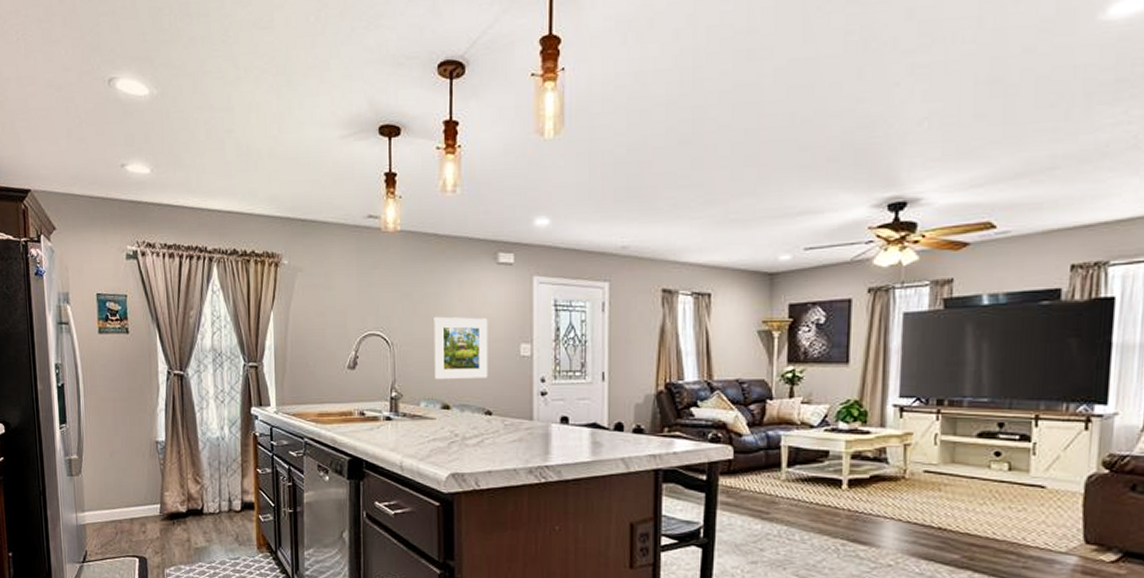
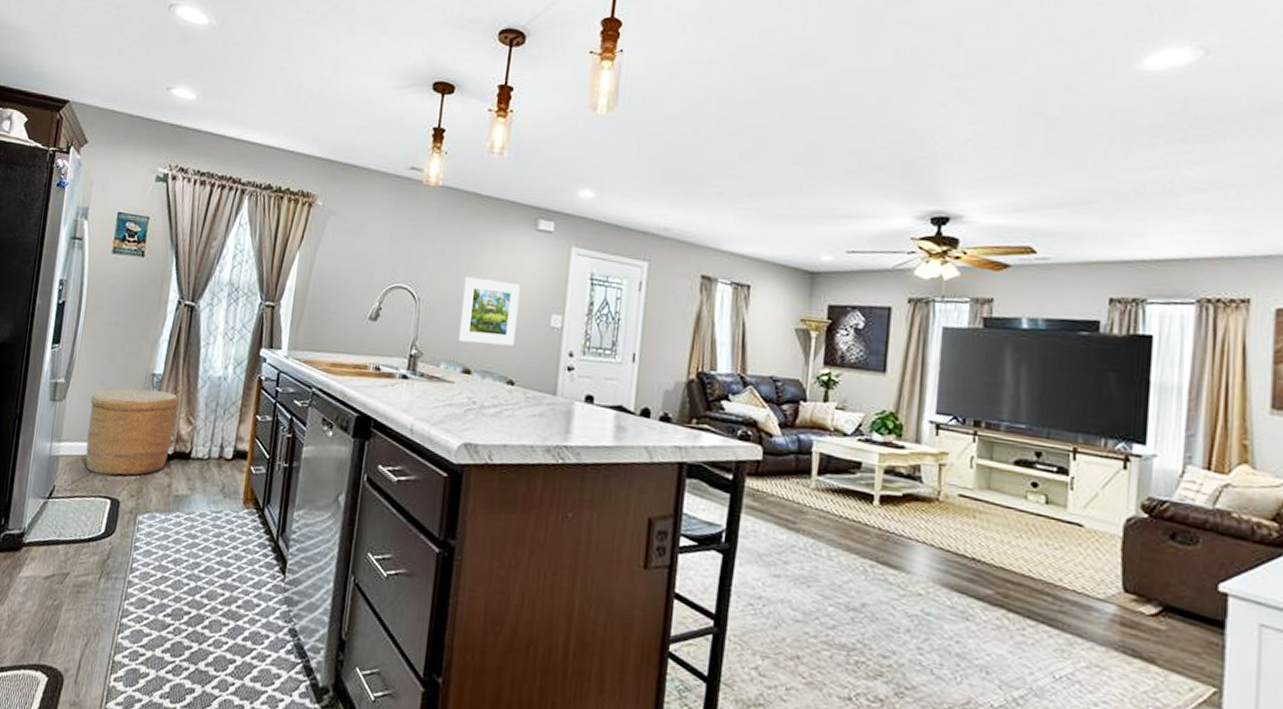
basket: none [104,456,185,538] -> present [85,388,180,476]

